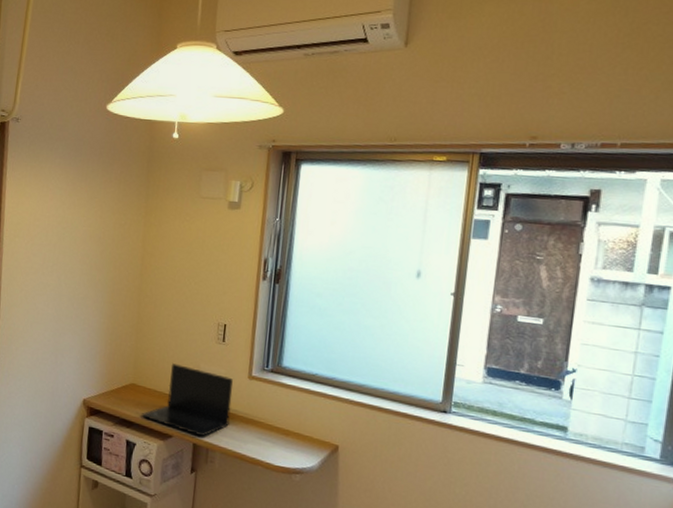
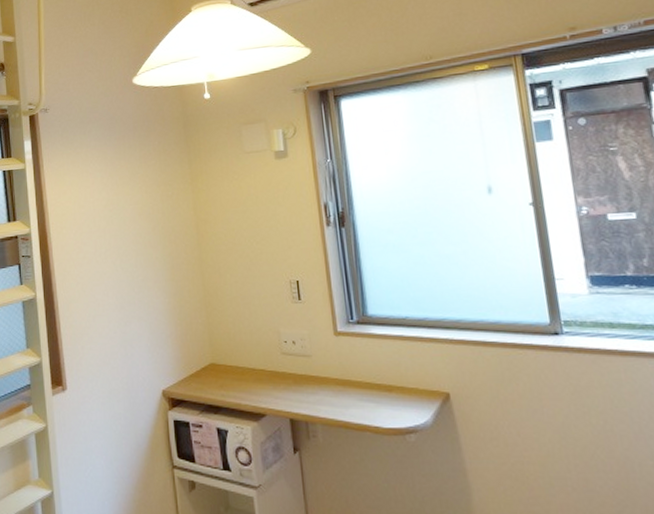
laptop: present [141,363,233,437] -> none [227,333,324,410]

